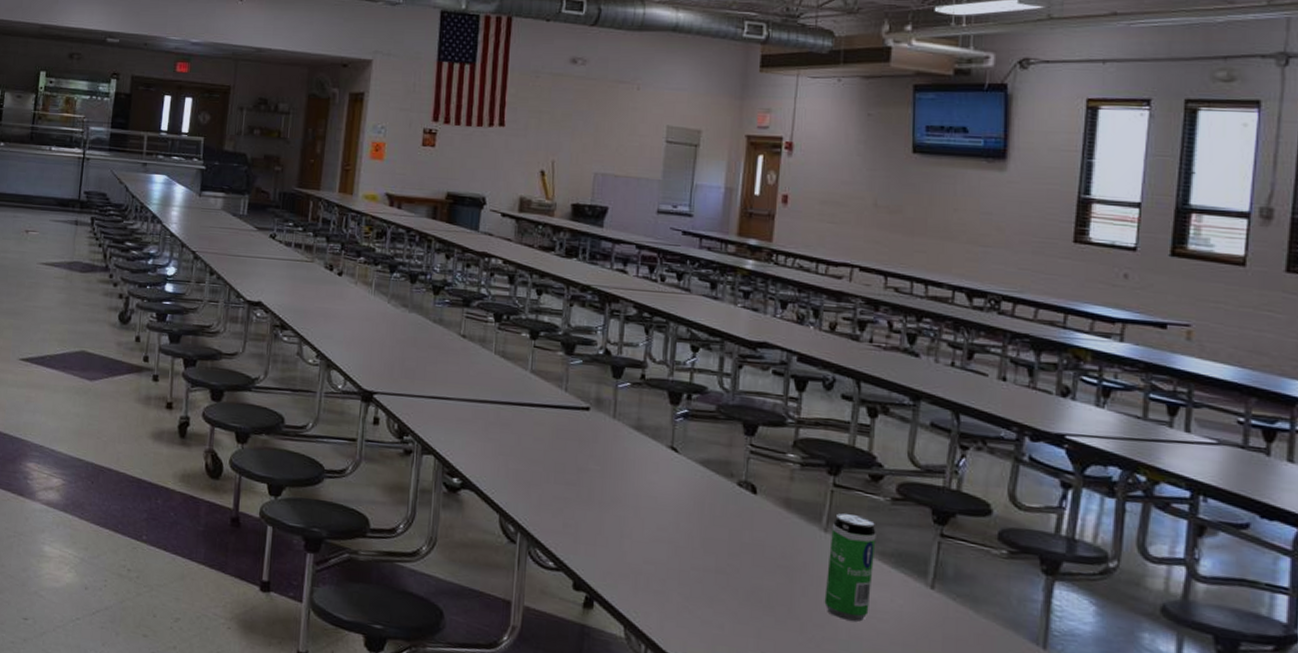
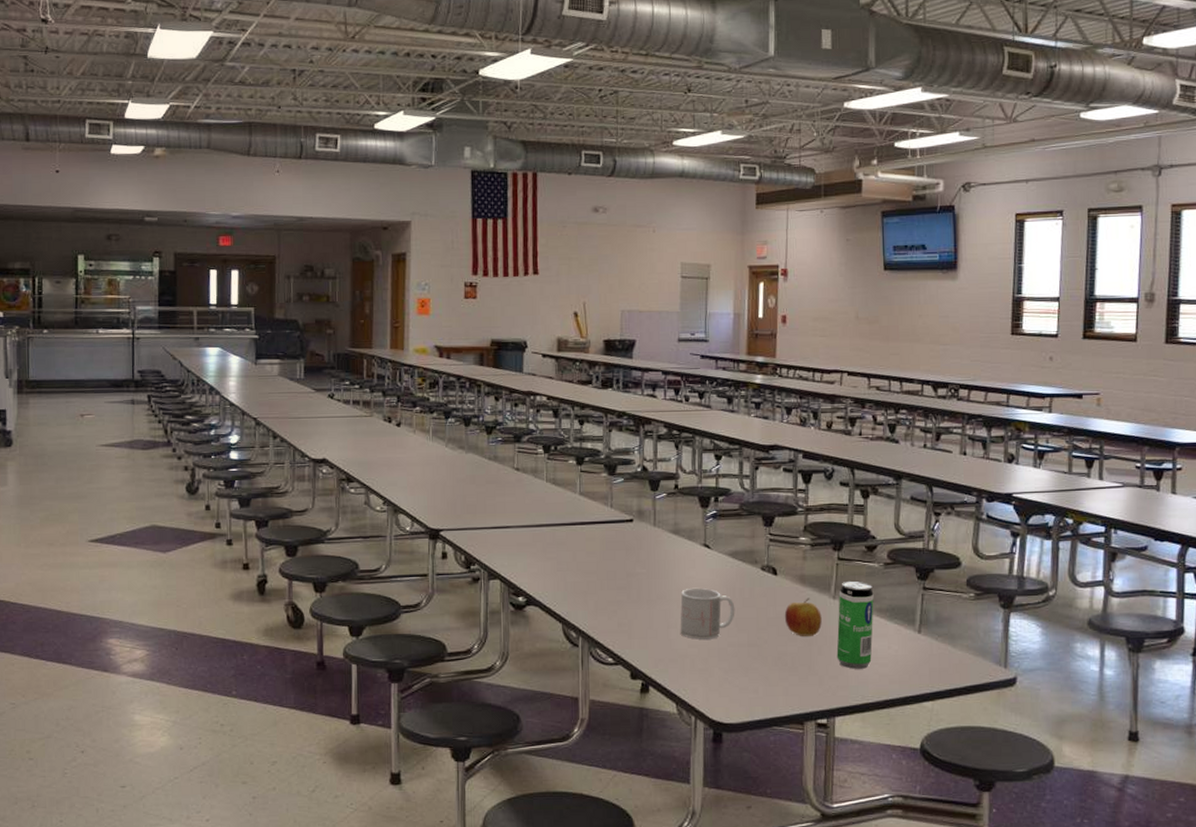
mug: none [635,495,703,558] -> present [680,587,735,640]
apple: none [762,526,809,573] -> present [784,598,822,636]

